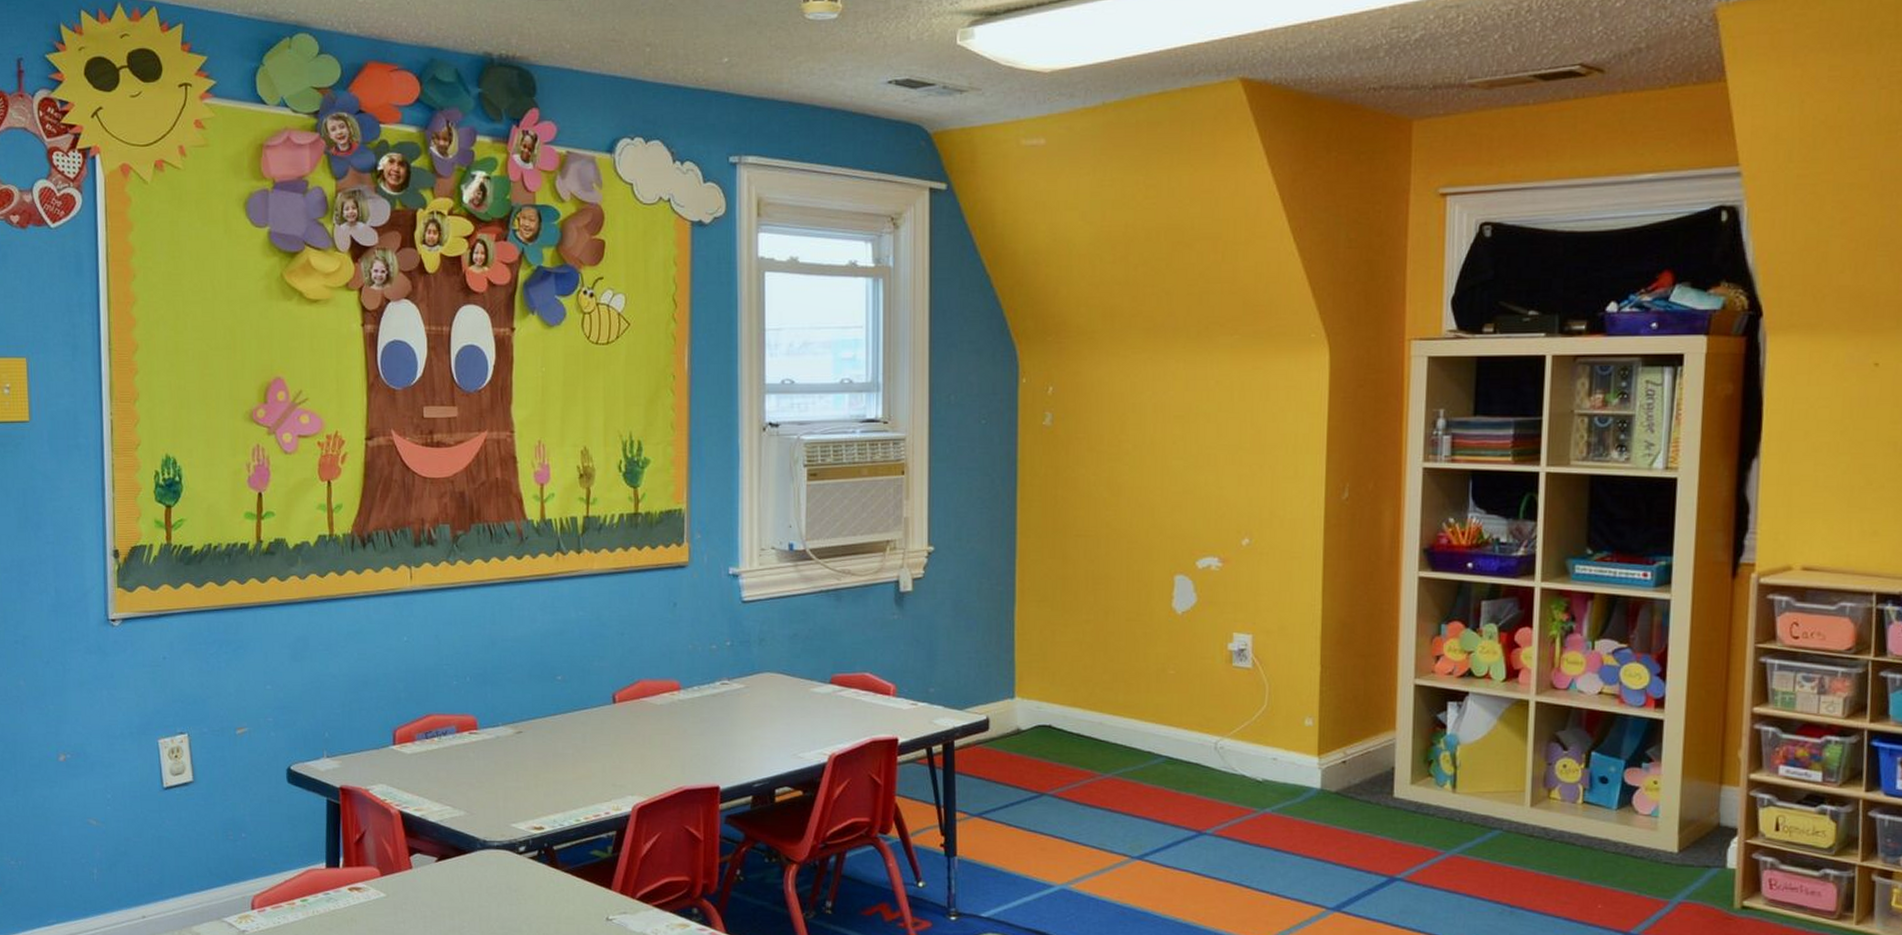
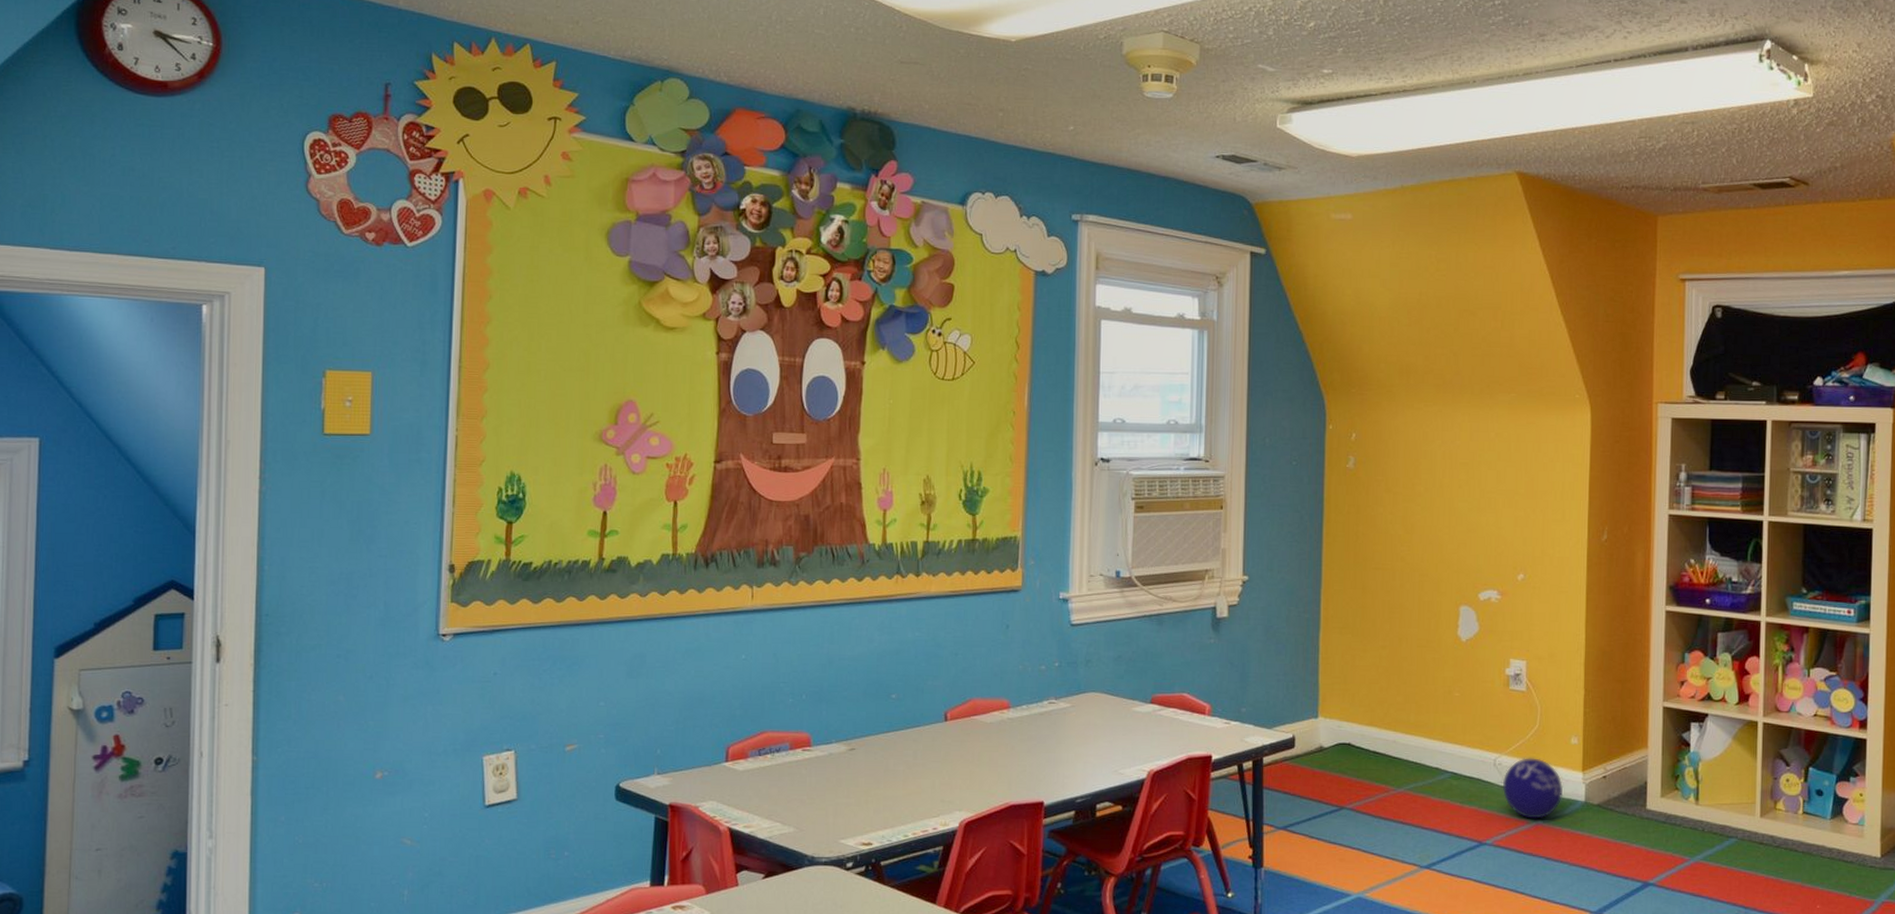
ball: none [1224,741,1296,807] -> present [1502,758,1564,819]

